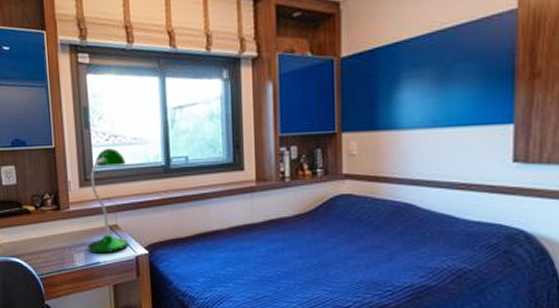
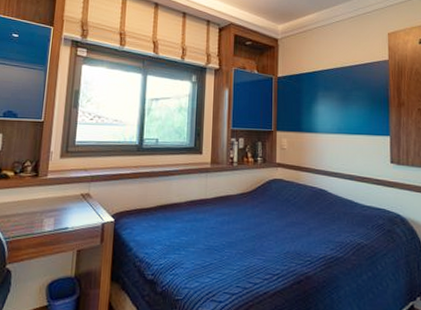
desk lamp: present [88,148,128,254] -> none [58,126,106,220]

